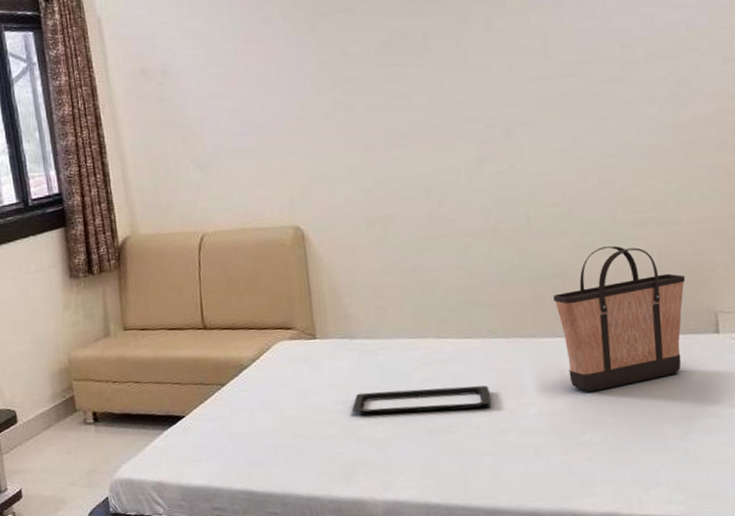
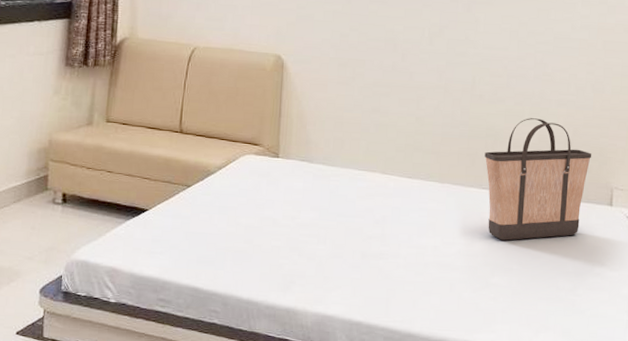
serving tray: present [352,385,492,415] -> none [300,212,421,241]

